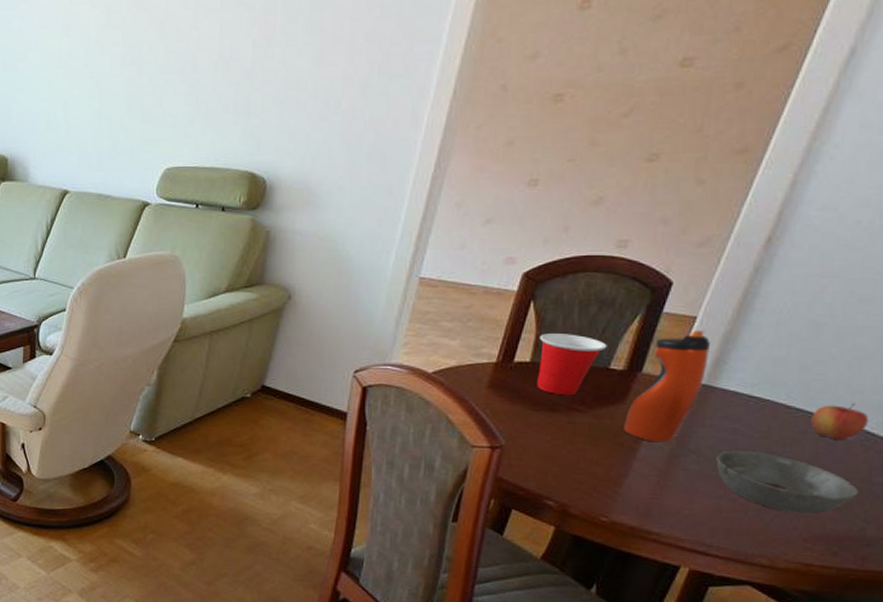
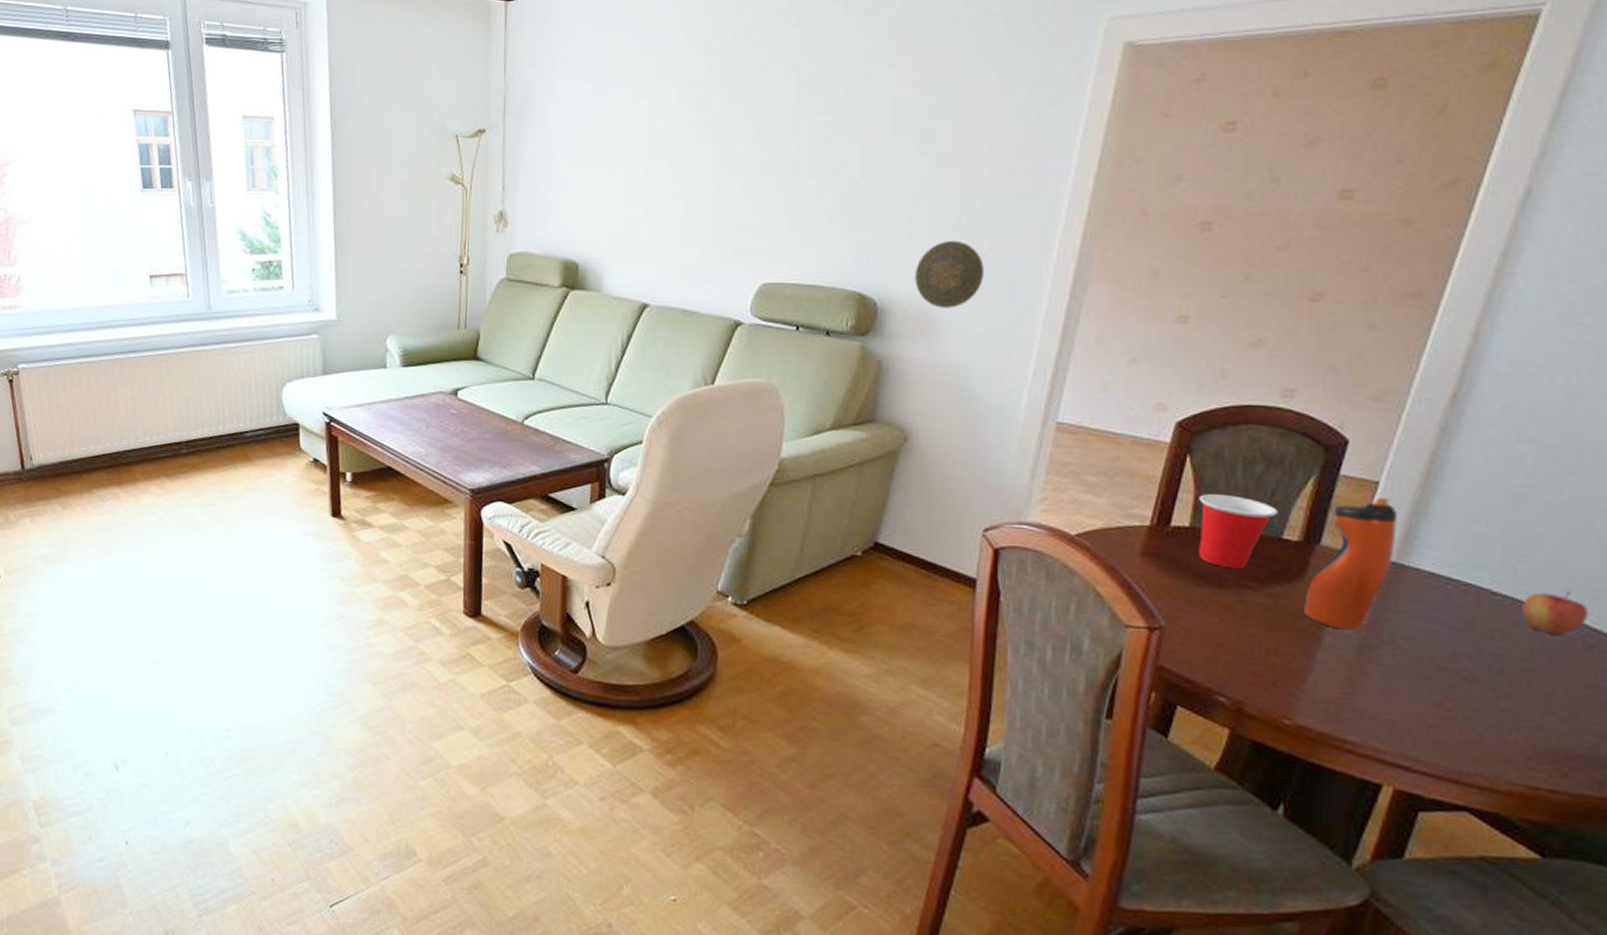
decorative plate: none [299,121,360,183] -> present [915,240,984,308]
bowl: present [716,450,858,514] -> none [1415,642,1585,725]

